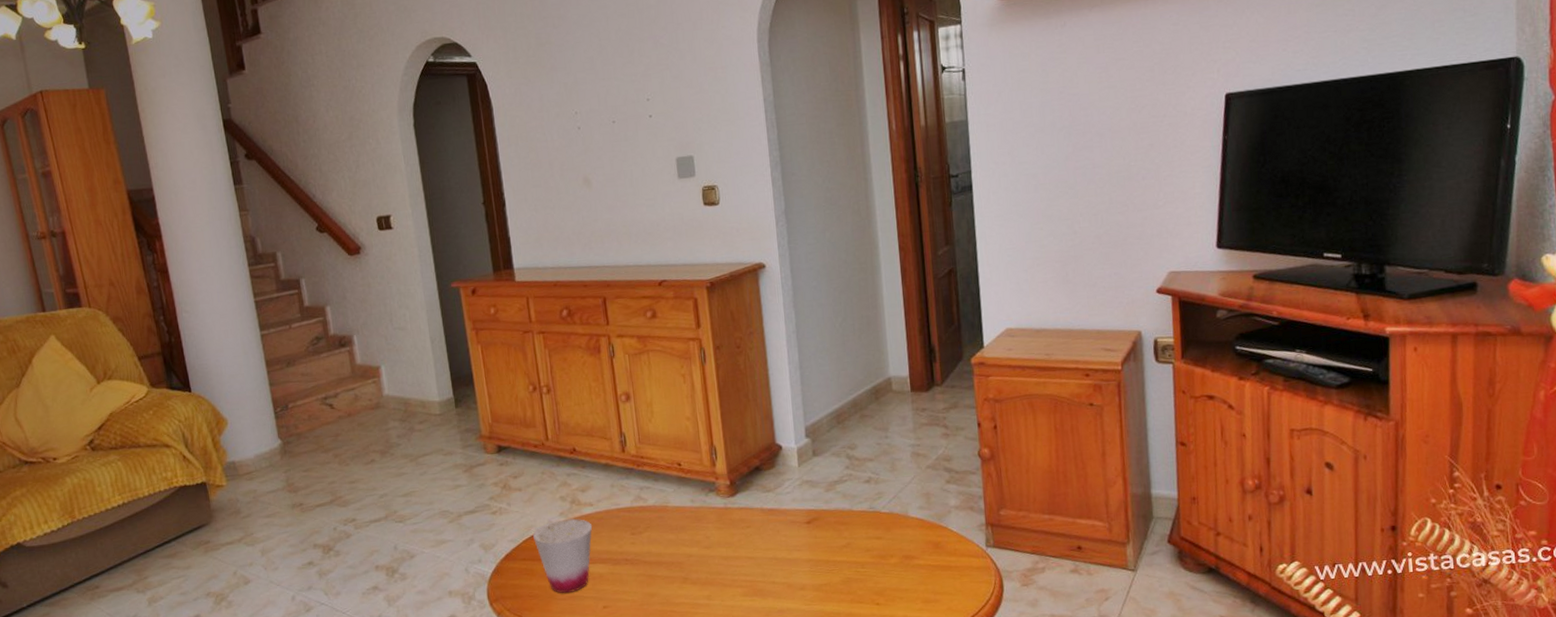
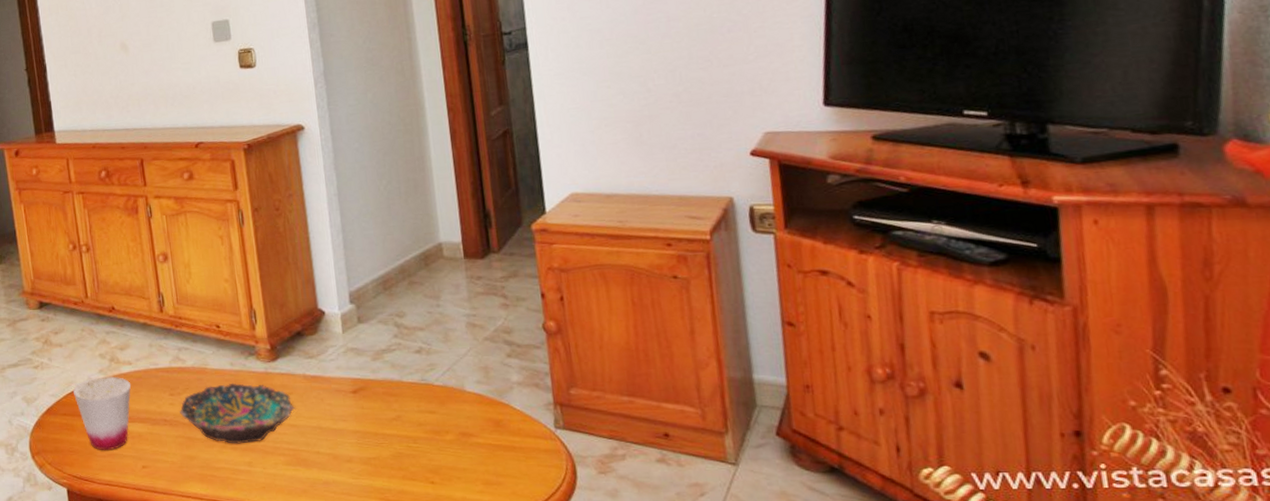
bowl: none [641,519,752,579] -> present [179,383,295,444]

